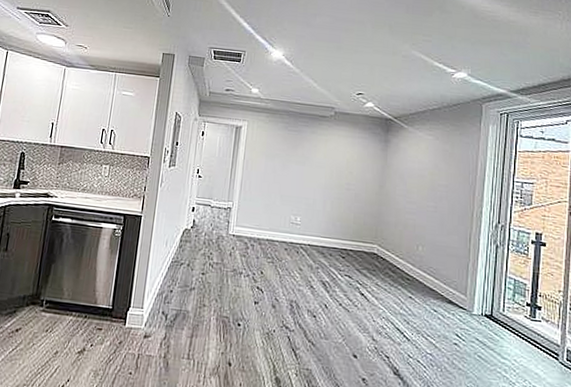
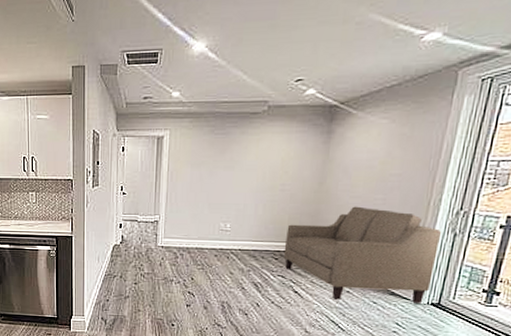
sofa: none [350,211,485,314] -> present [283,206,441,303]

